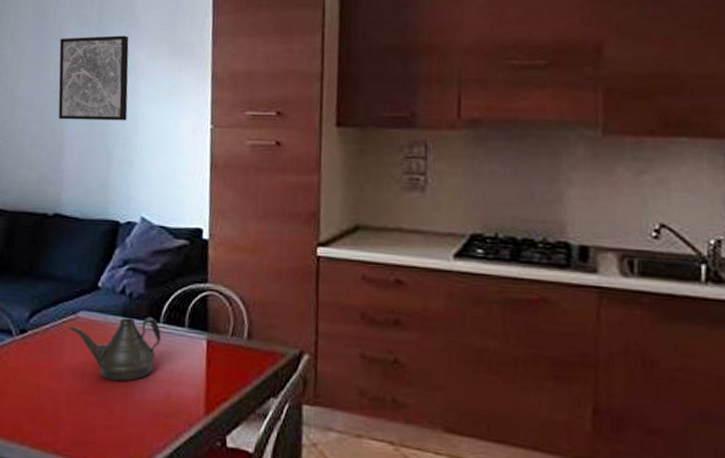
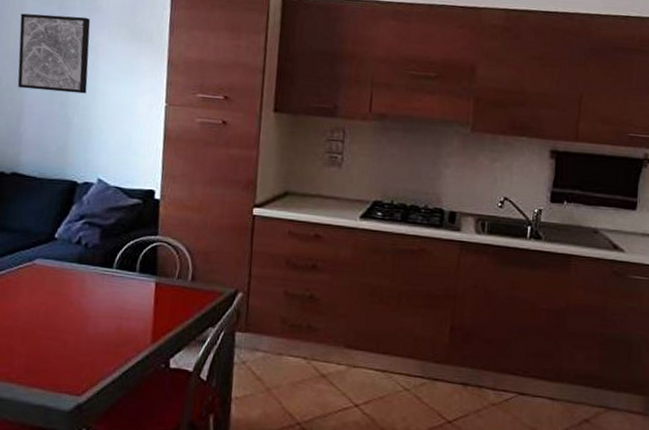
teapot: present [69,316,161,382] -> none [25,263,114,319]

